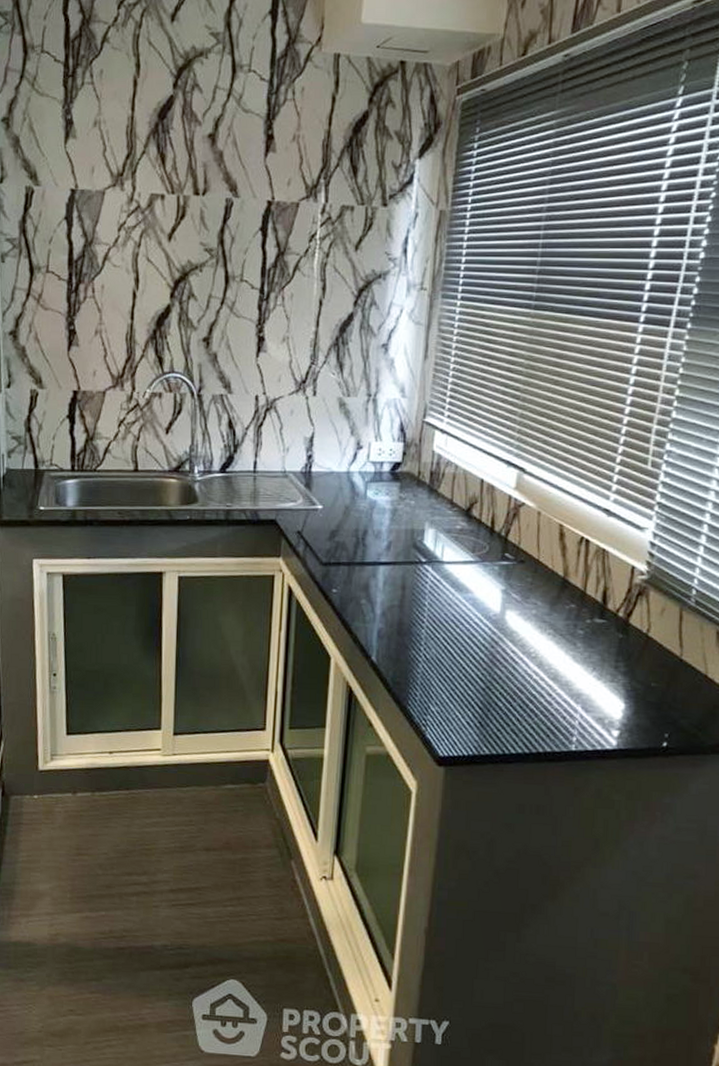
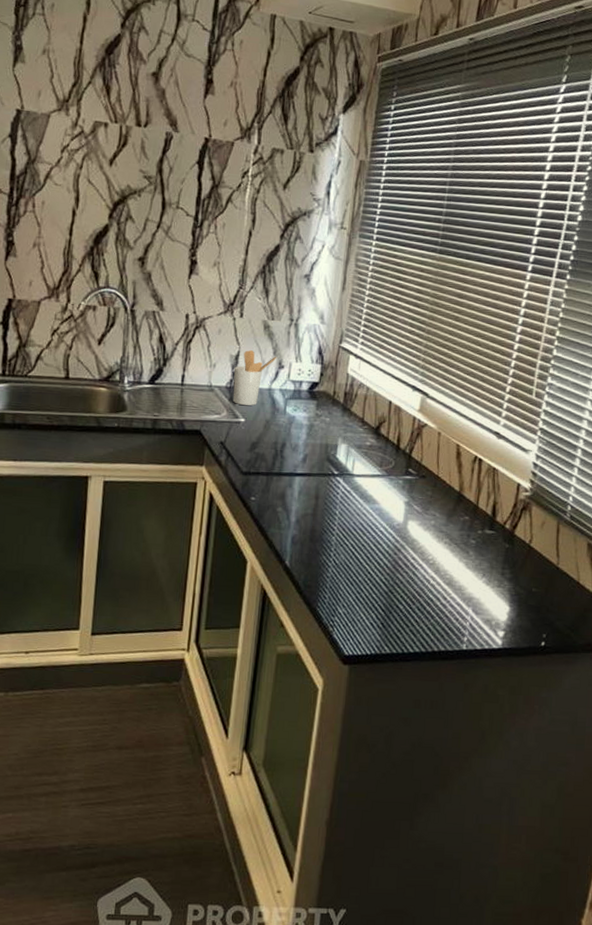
utensil holder: none [308,430,355,492] -> present [233,349,277,406]

